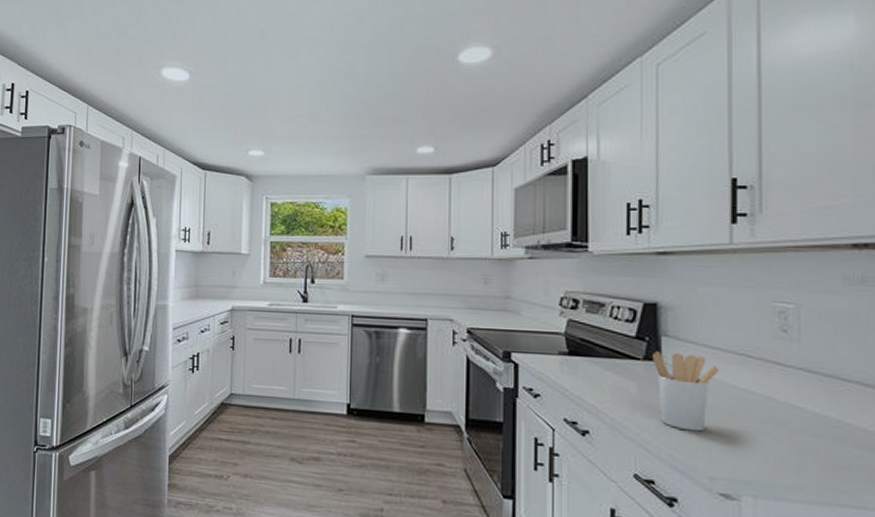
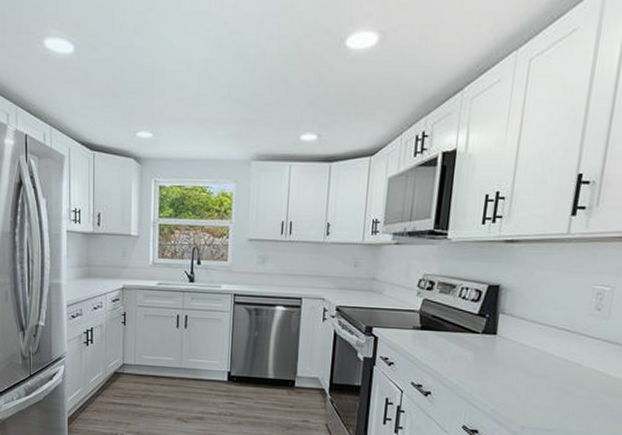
utensil holder: present [653,351,720,432] -> none [489,326,542,392]

